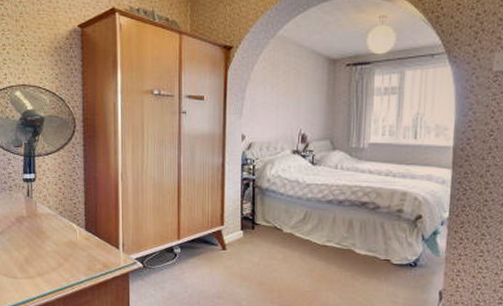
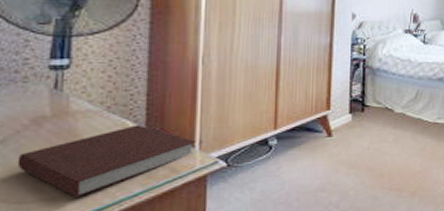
notebook: none [10,227,120,280] -> present [17,124,196,199]

